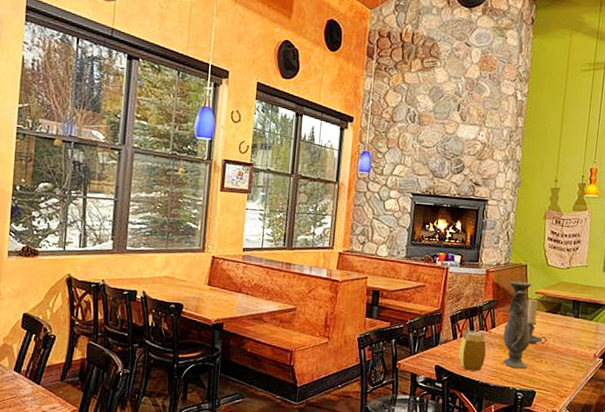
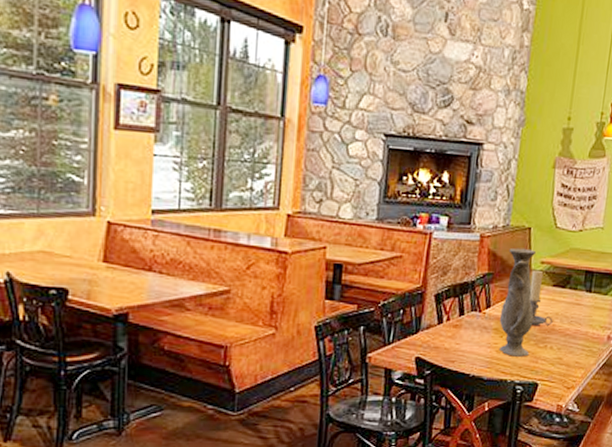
jar: present [459,330,486,371] -> none [445,311,479,362]

